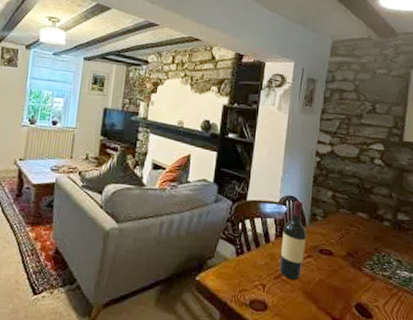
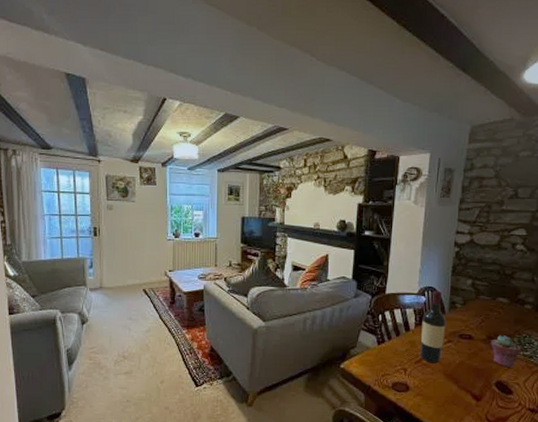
potted succulent: none [351,252,380,290] -> present [491,335,520,369]

